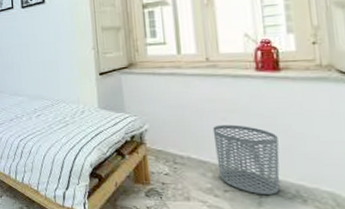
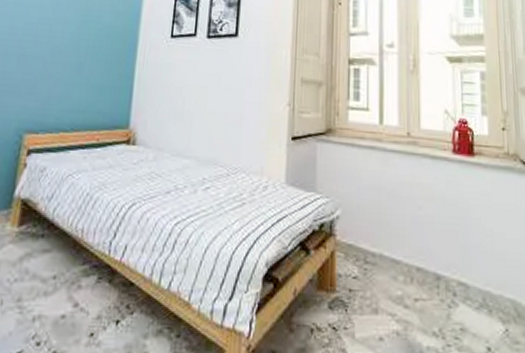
waste bin: present [212,124,280,194] -> none [408,214,470,304]

